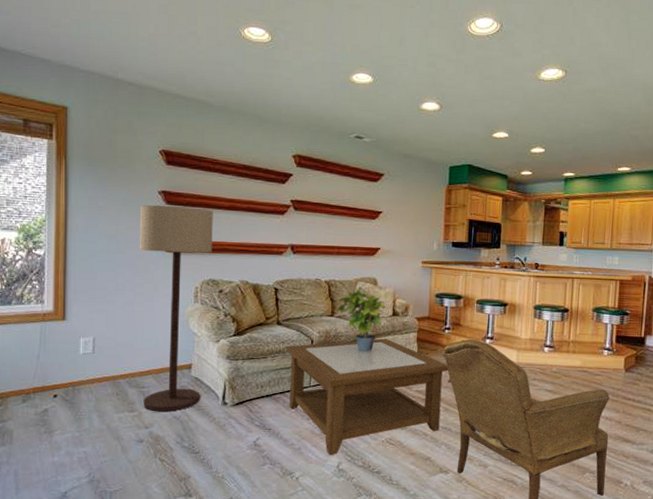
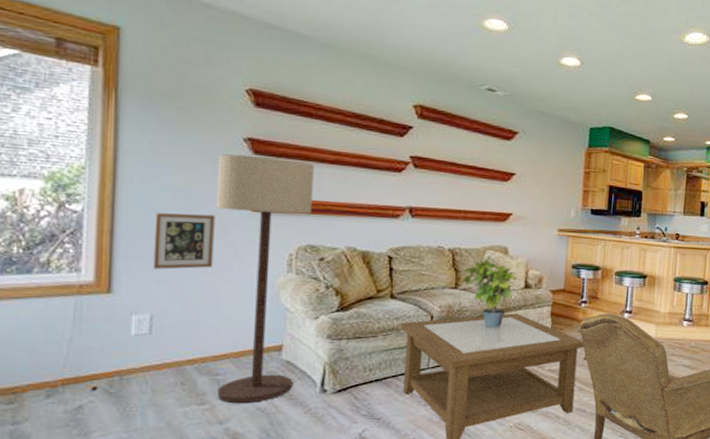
picture frame: none [94,254,139,301] -> present [153,213,215,270]

